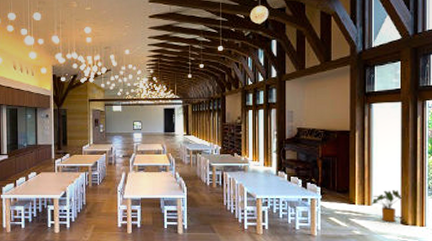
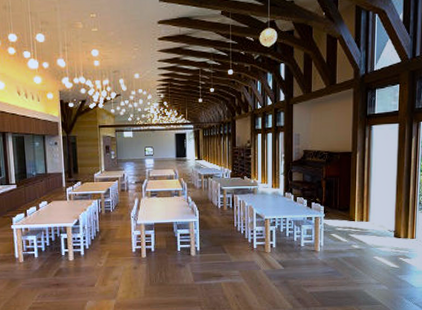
house plant: present [371,190,404,223] -> none [369,206,398,237]

